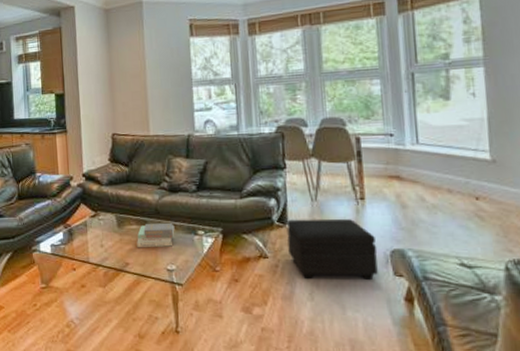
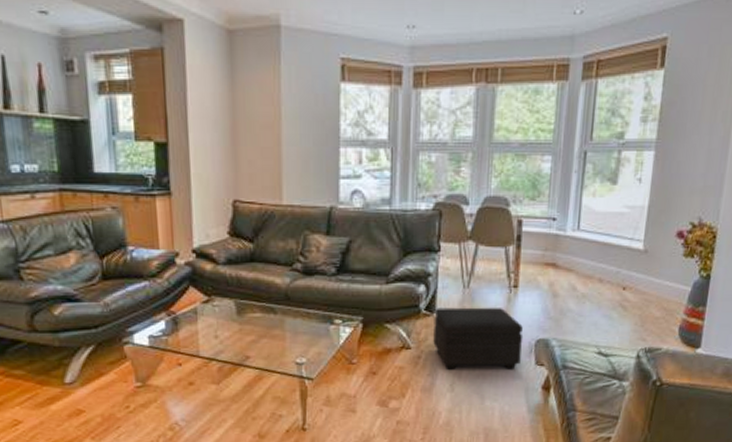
books: present [137,222,175,248] -> none [260,310,308,340]

